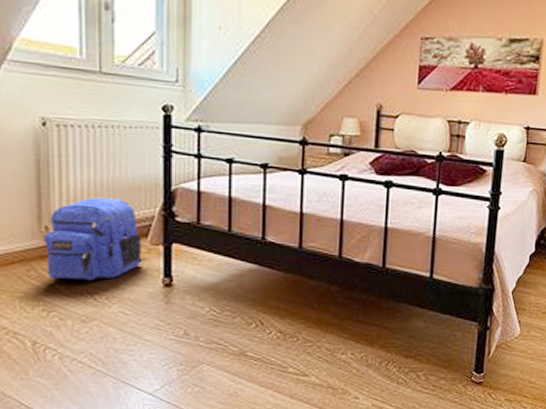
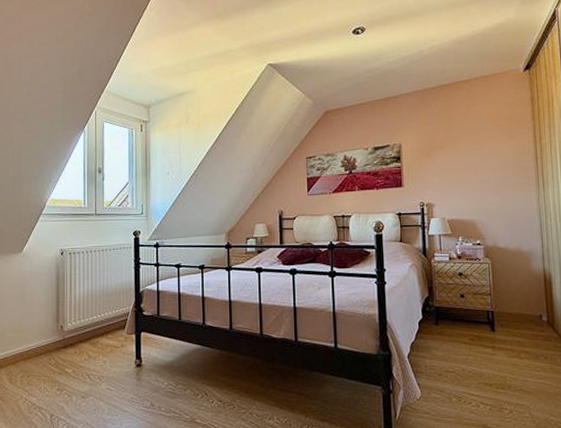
backpack: present [43,197,143,281] -> none [59,301,122,365]

